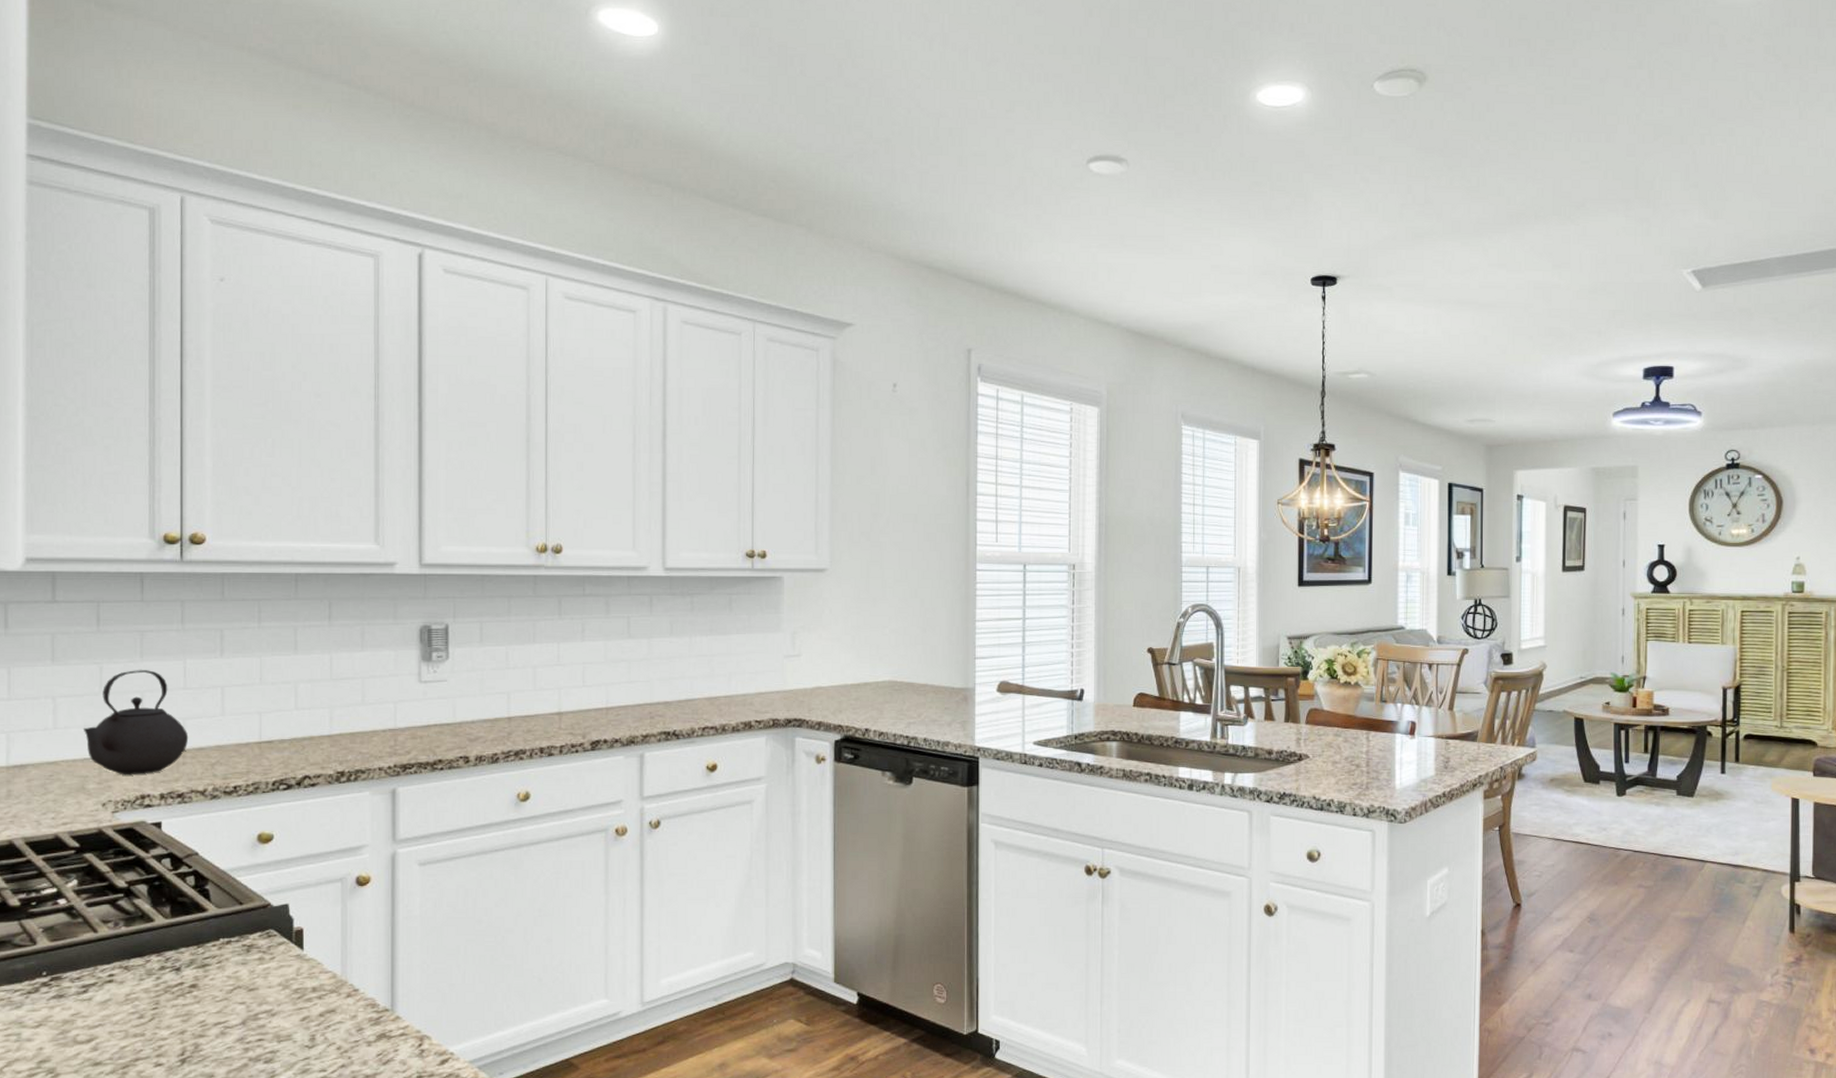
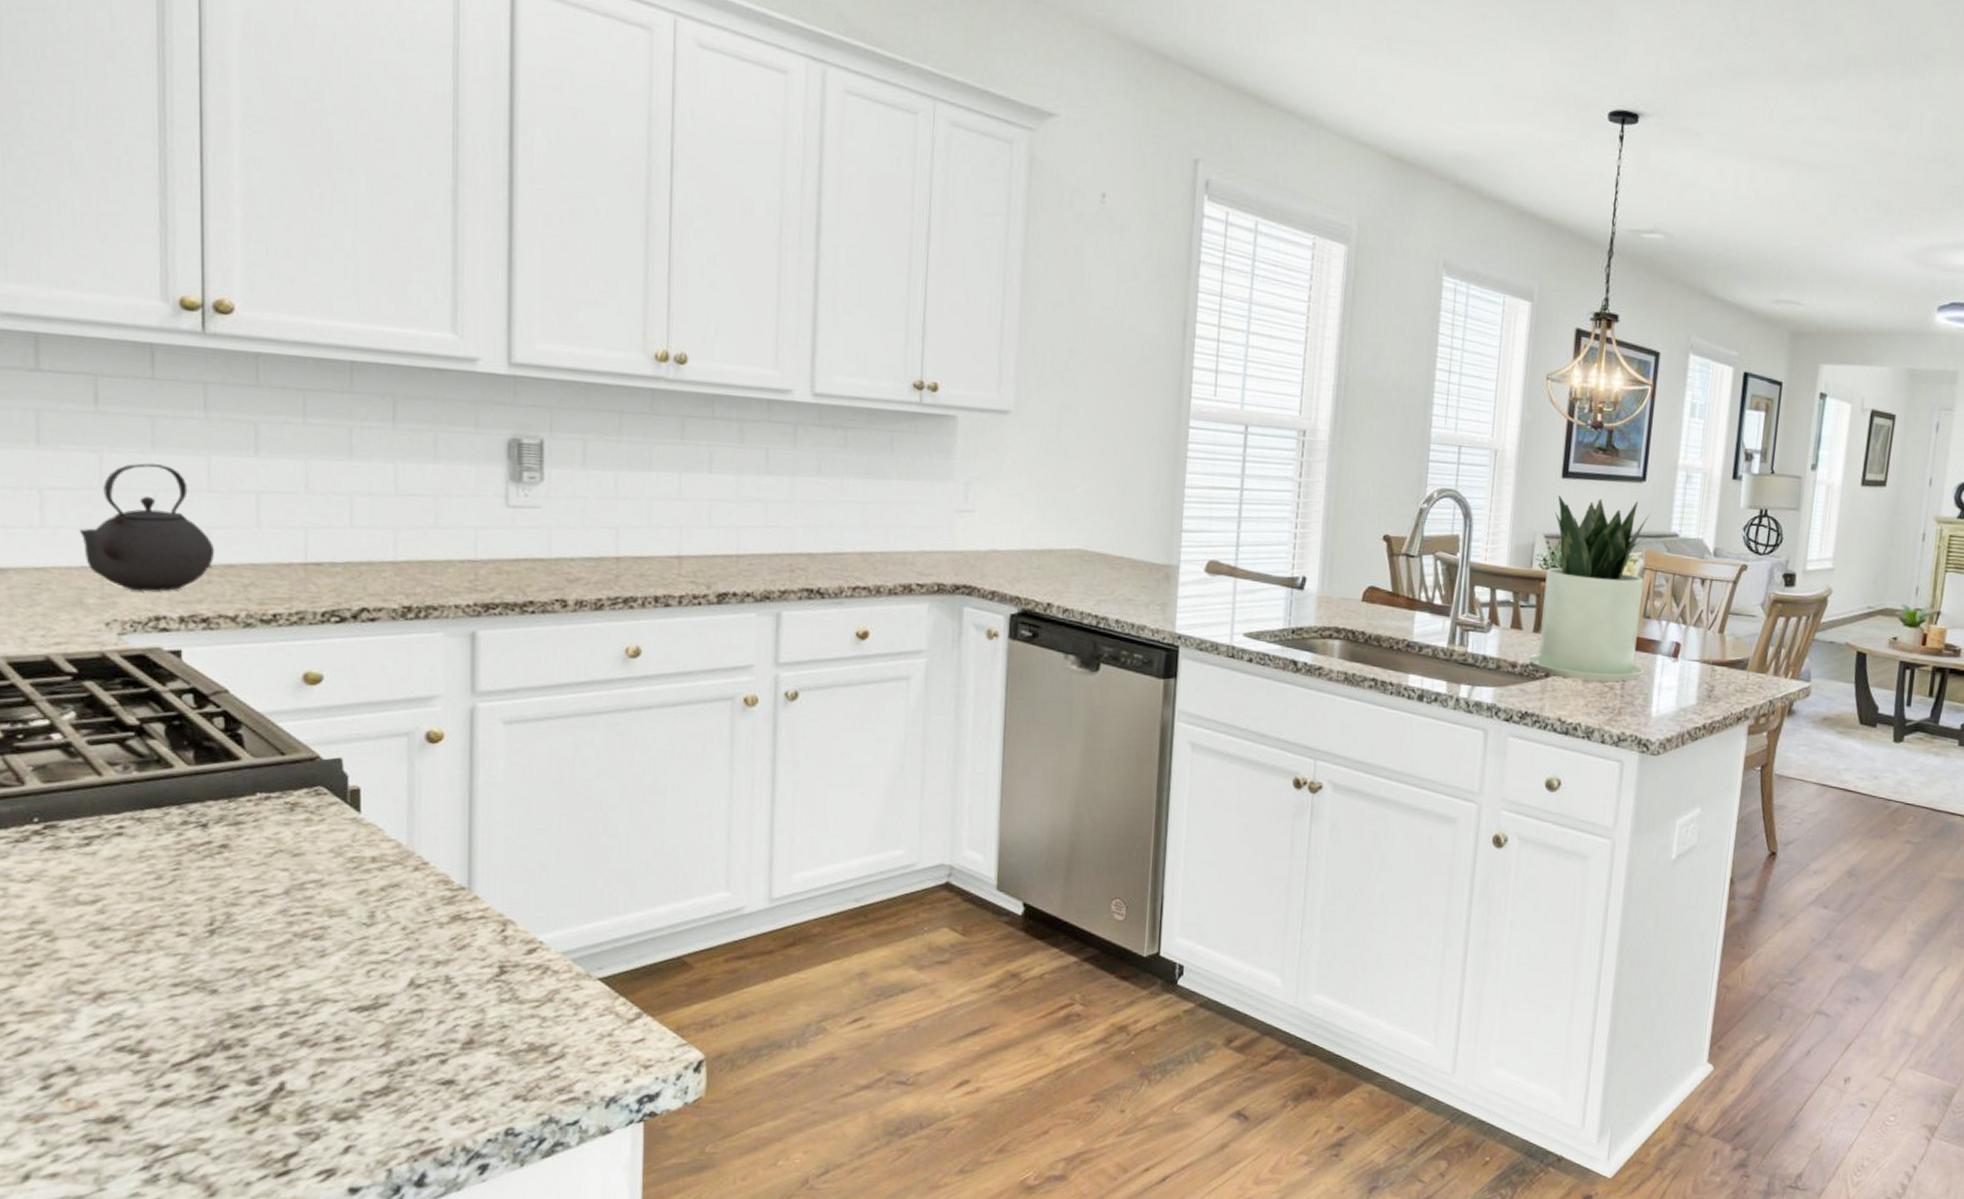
planter: none [1281,601,1386,761] -> present [1526,495,1651,682]

